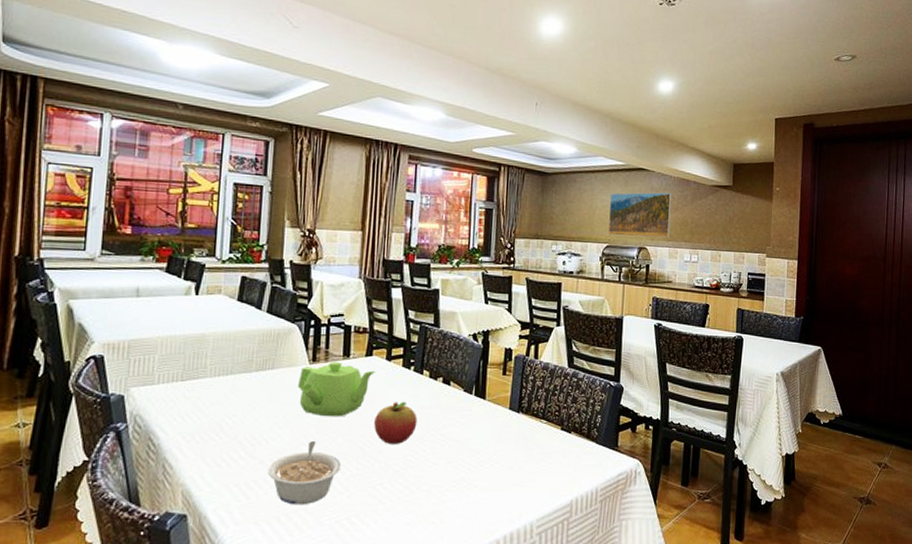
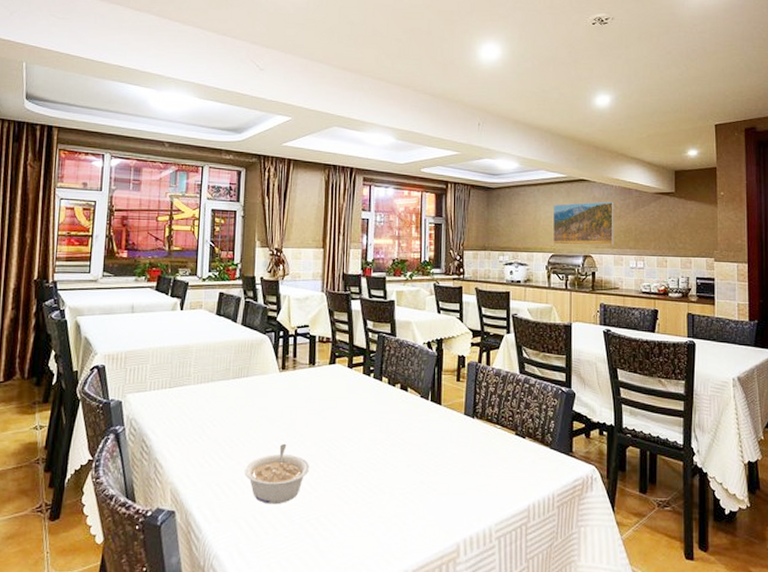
teapot: present [297,362,375,417] -> none [269,370,338,422]
fruit: present [374,401,418,444] -> none [338,406,378,448]

